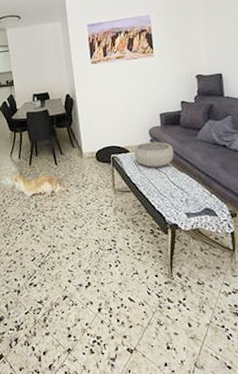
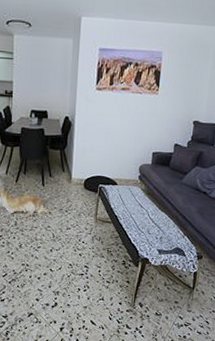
decorative bowl: present [133,141,174,168] -> none [121,177,159,203]

